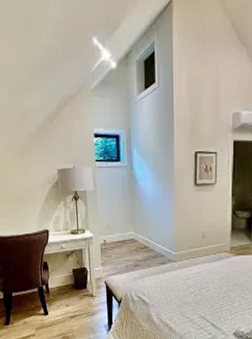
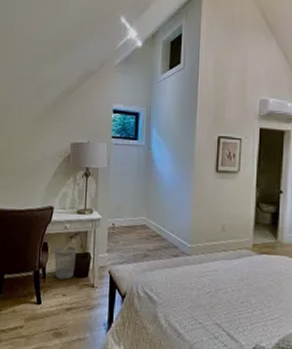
wastebasket: none [54,263,75,292] -> present [54,245,77,280]

